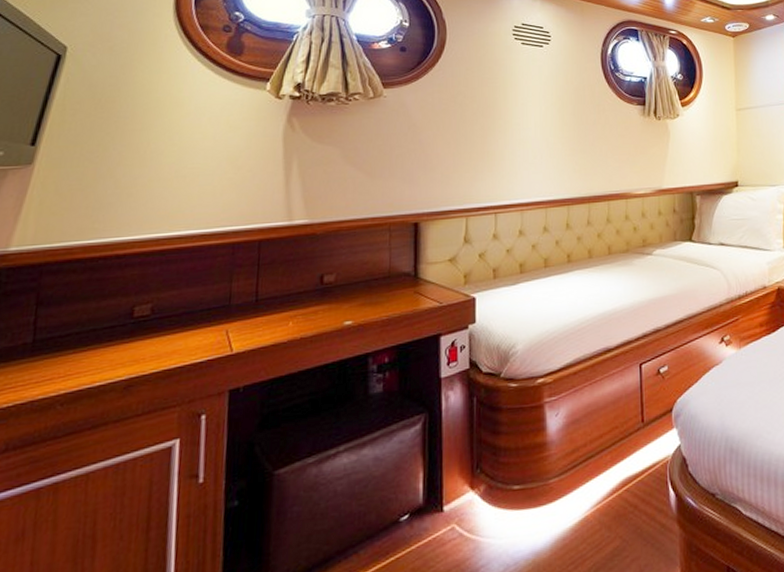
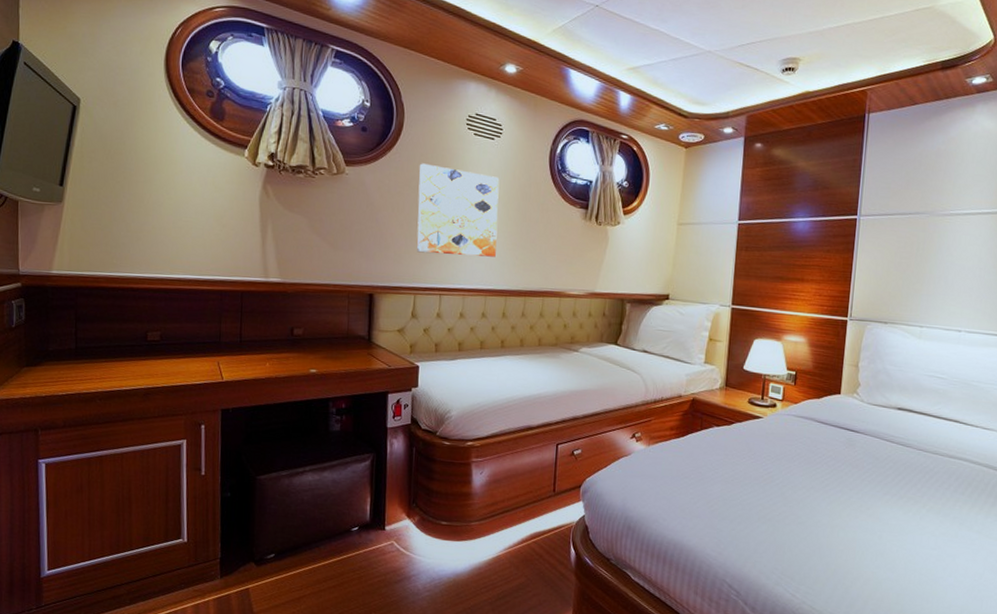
wall art: none [464,77,554,171] -> present [416,163,500,257]

